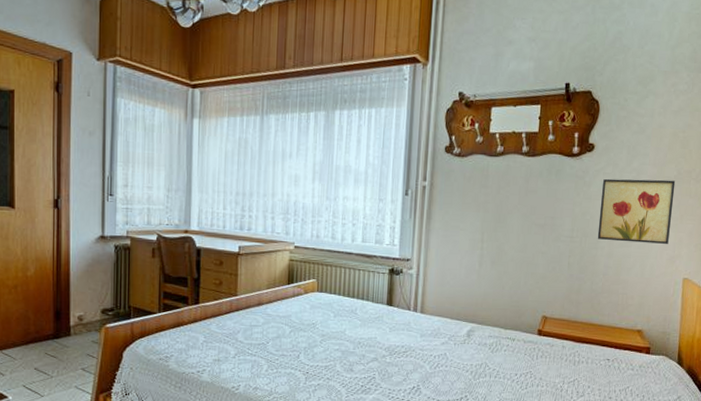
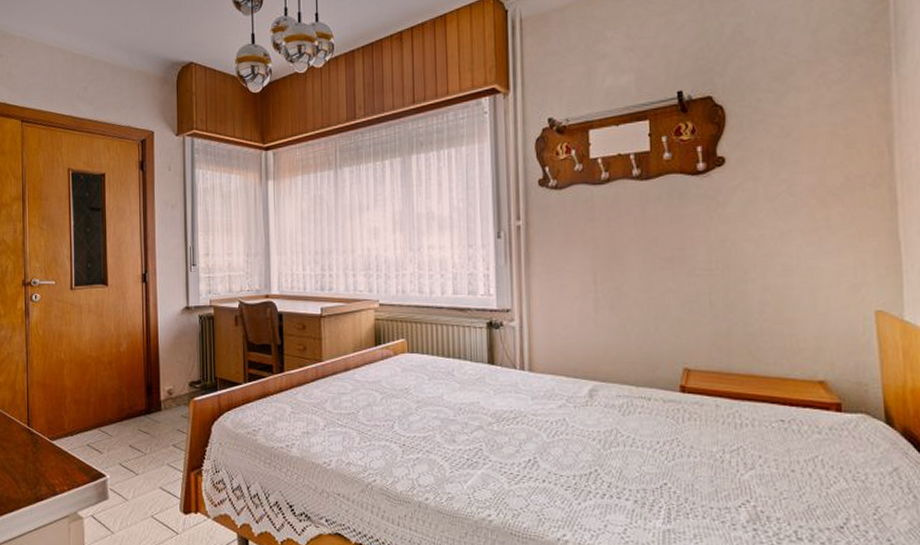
wall art: present [597,178,676,244] -> none [742,189,846,271]

